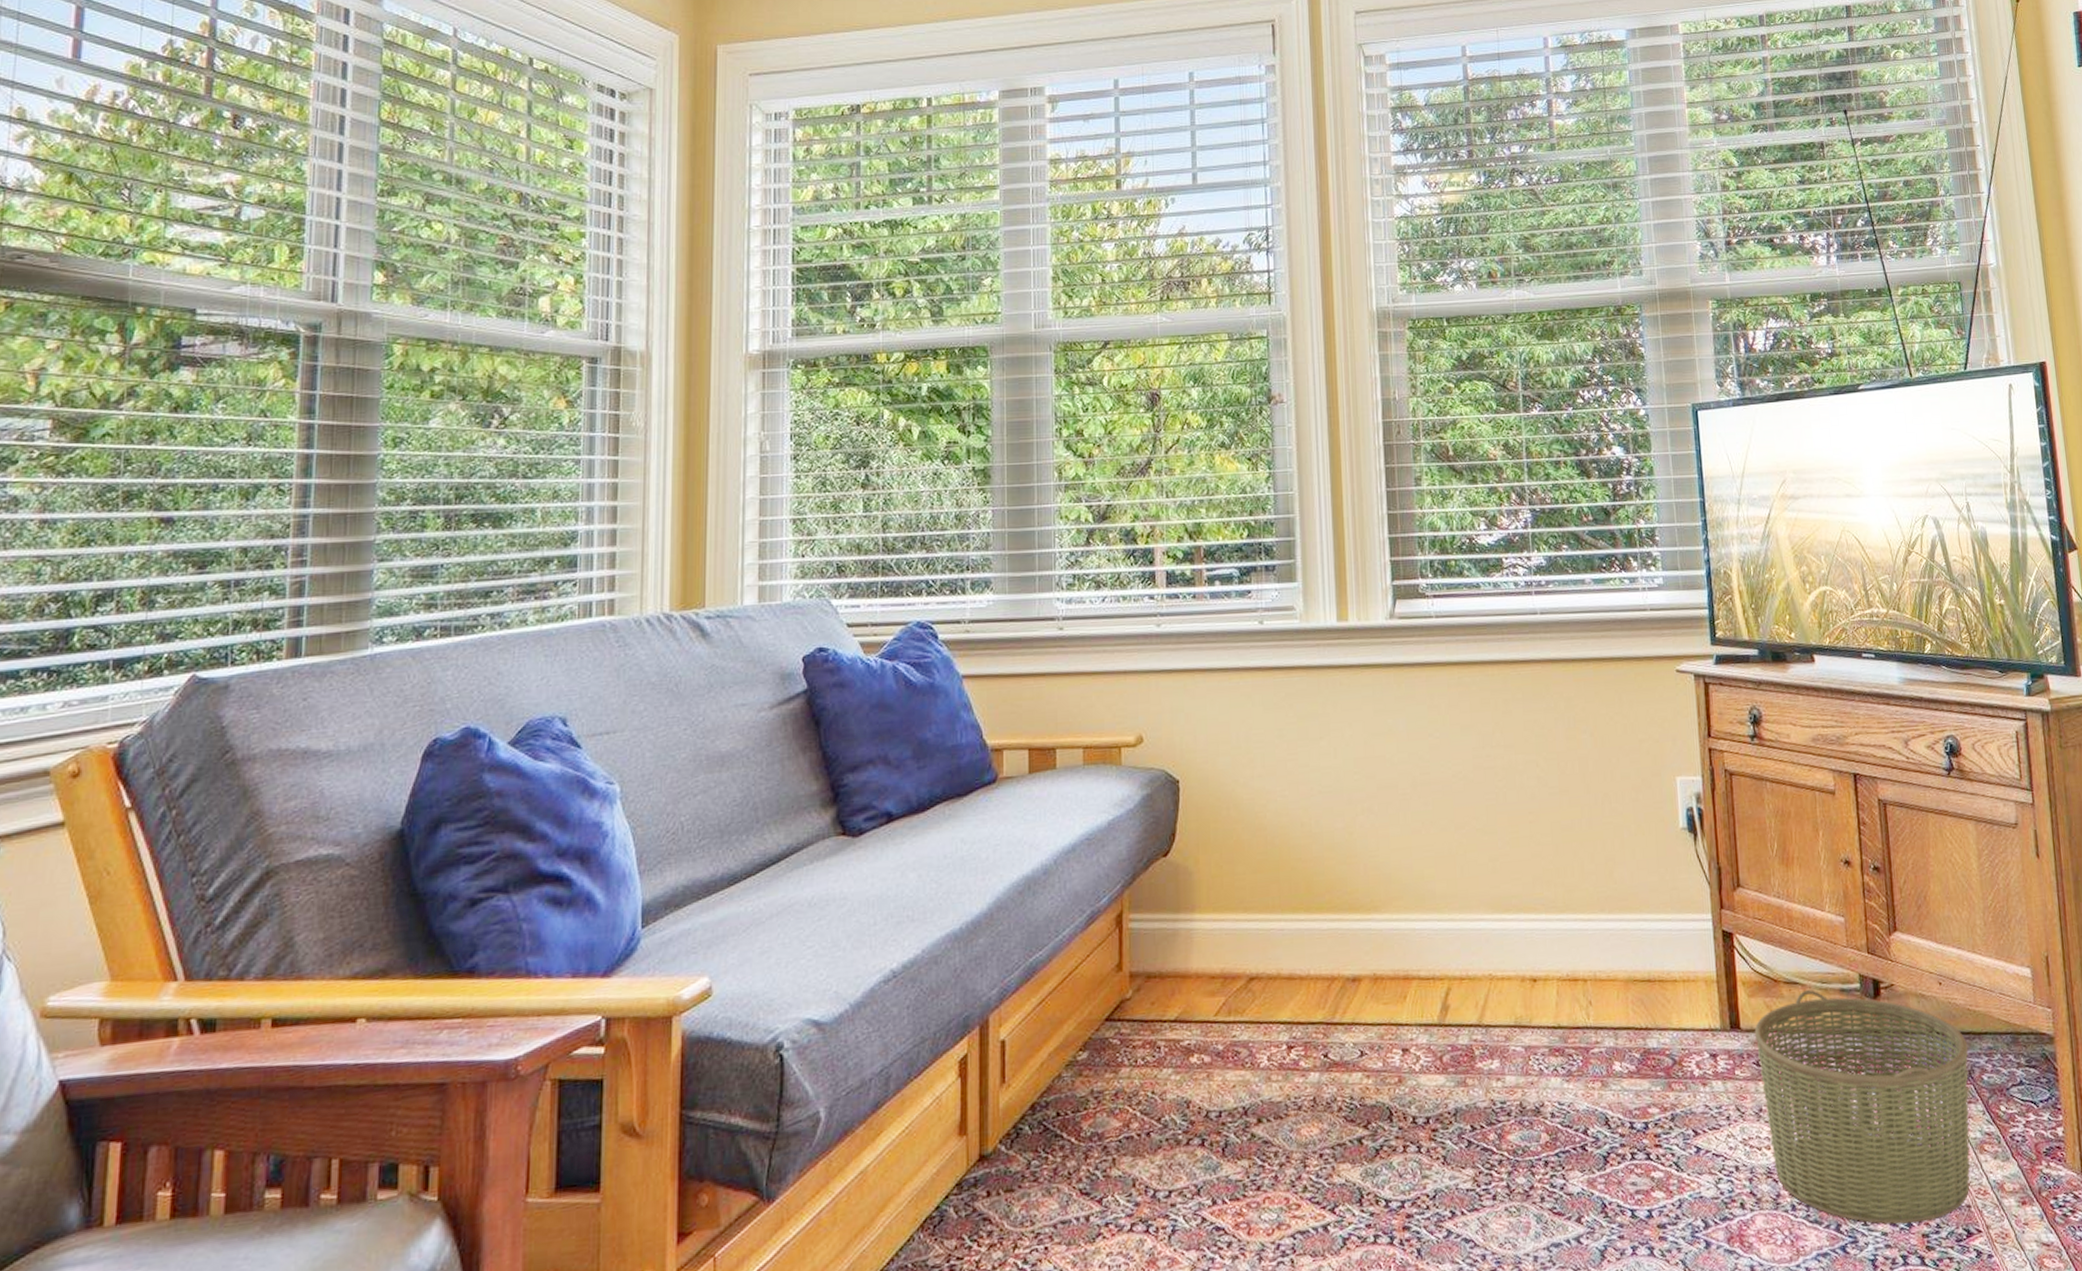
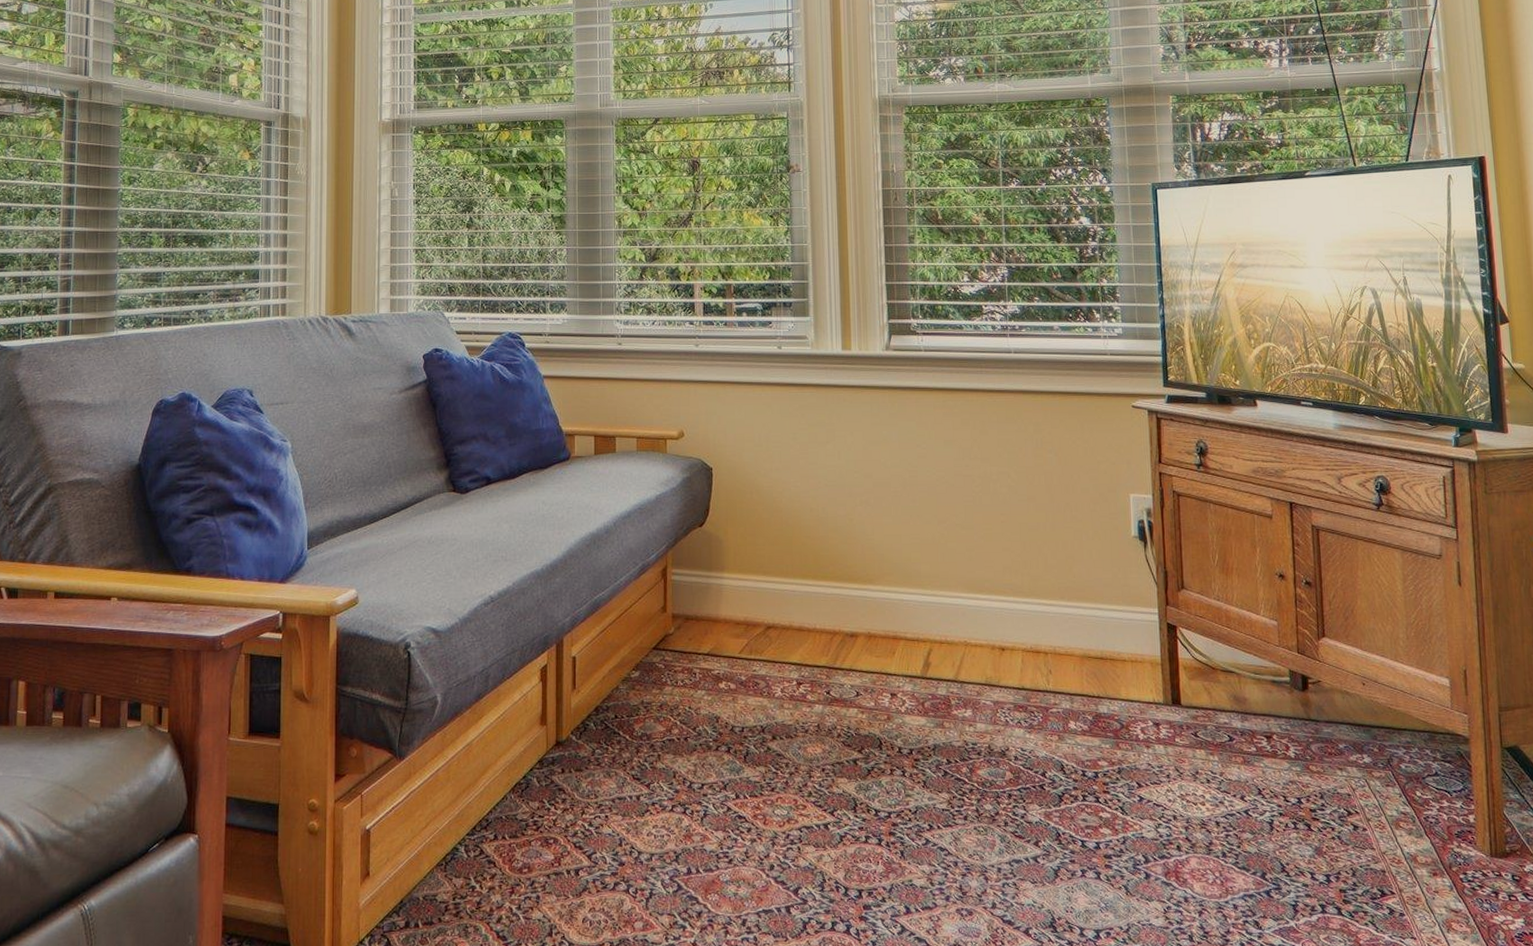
basket: present [1754,989,1971,1225] -> none [1193,679,1388,880]

